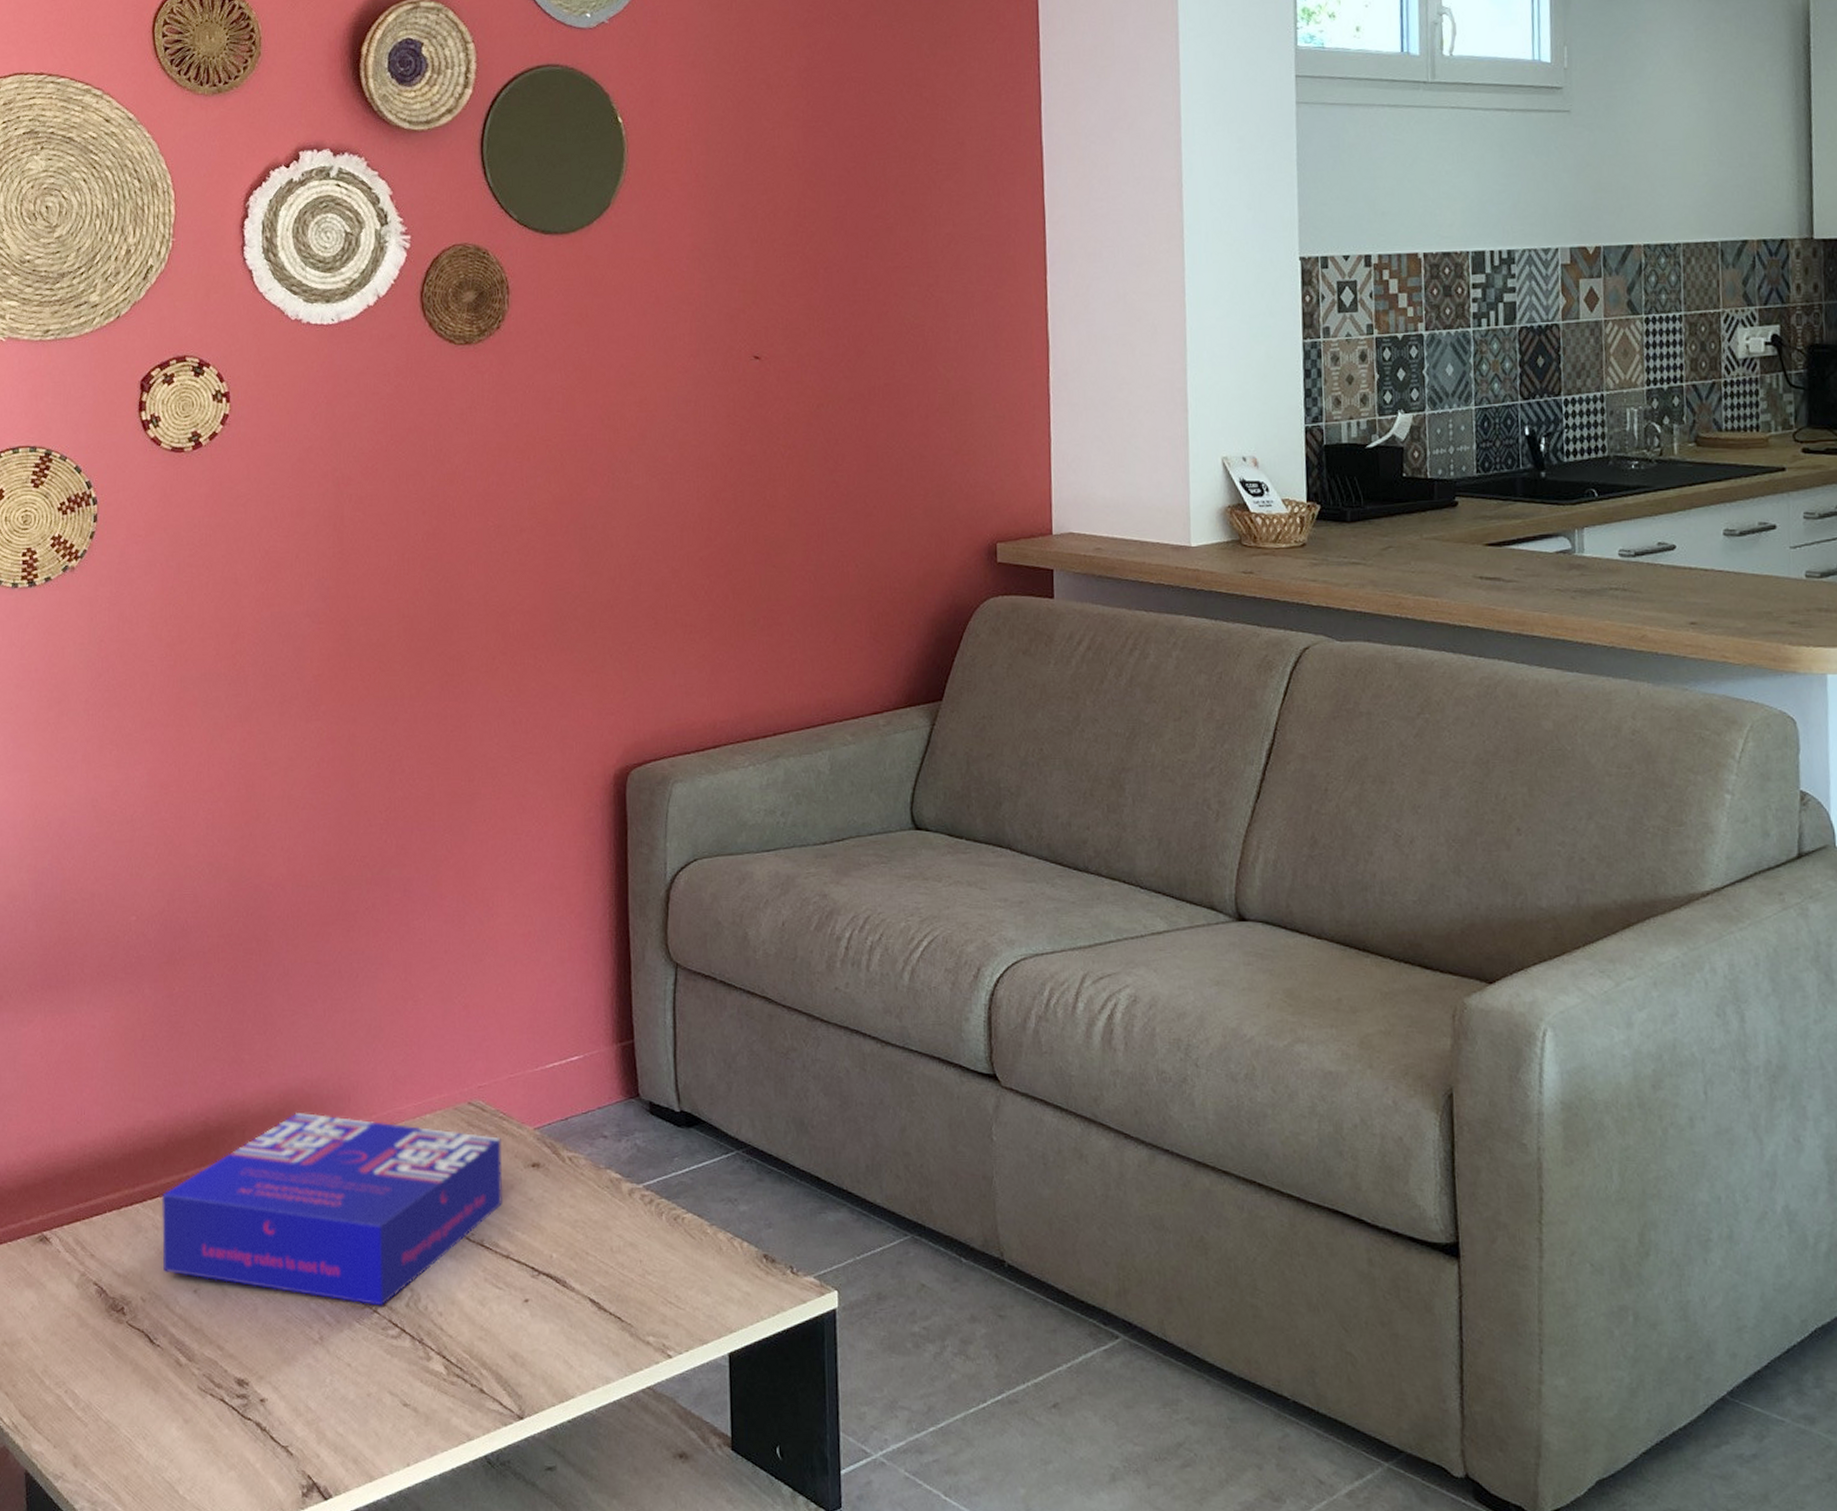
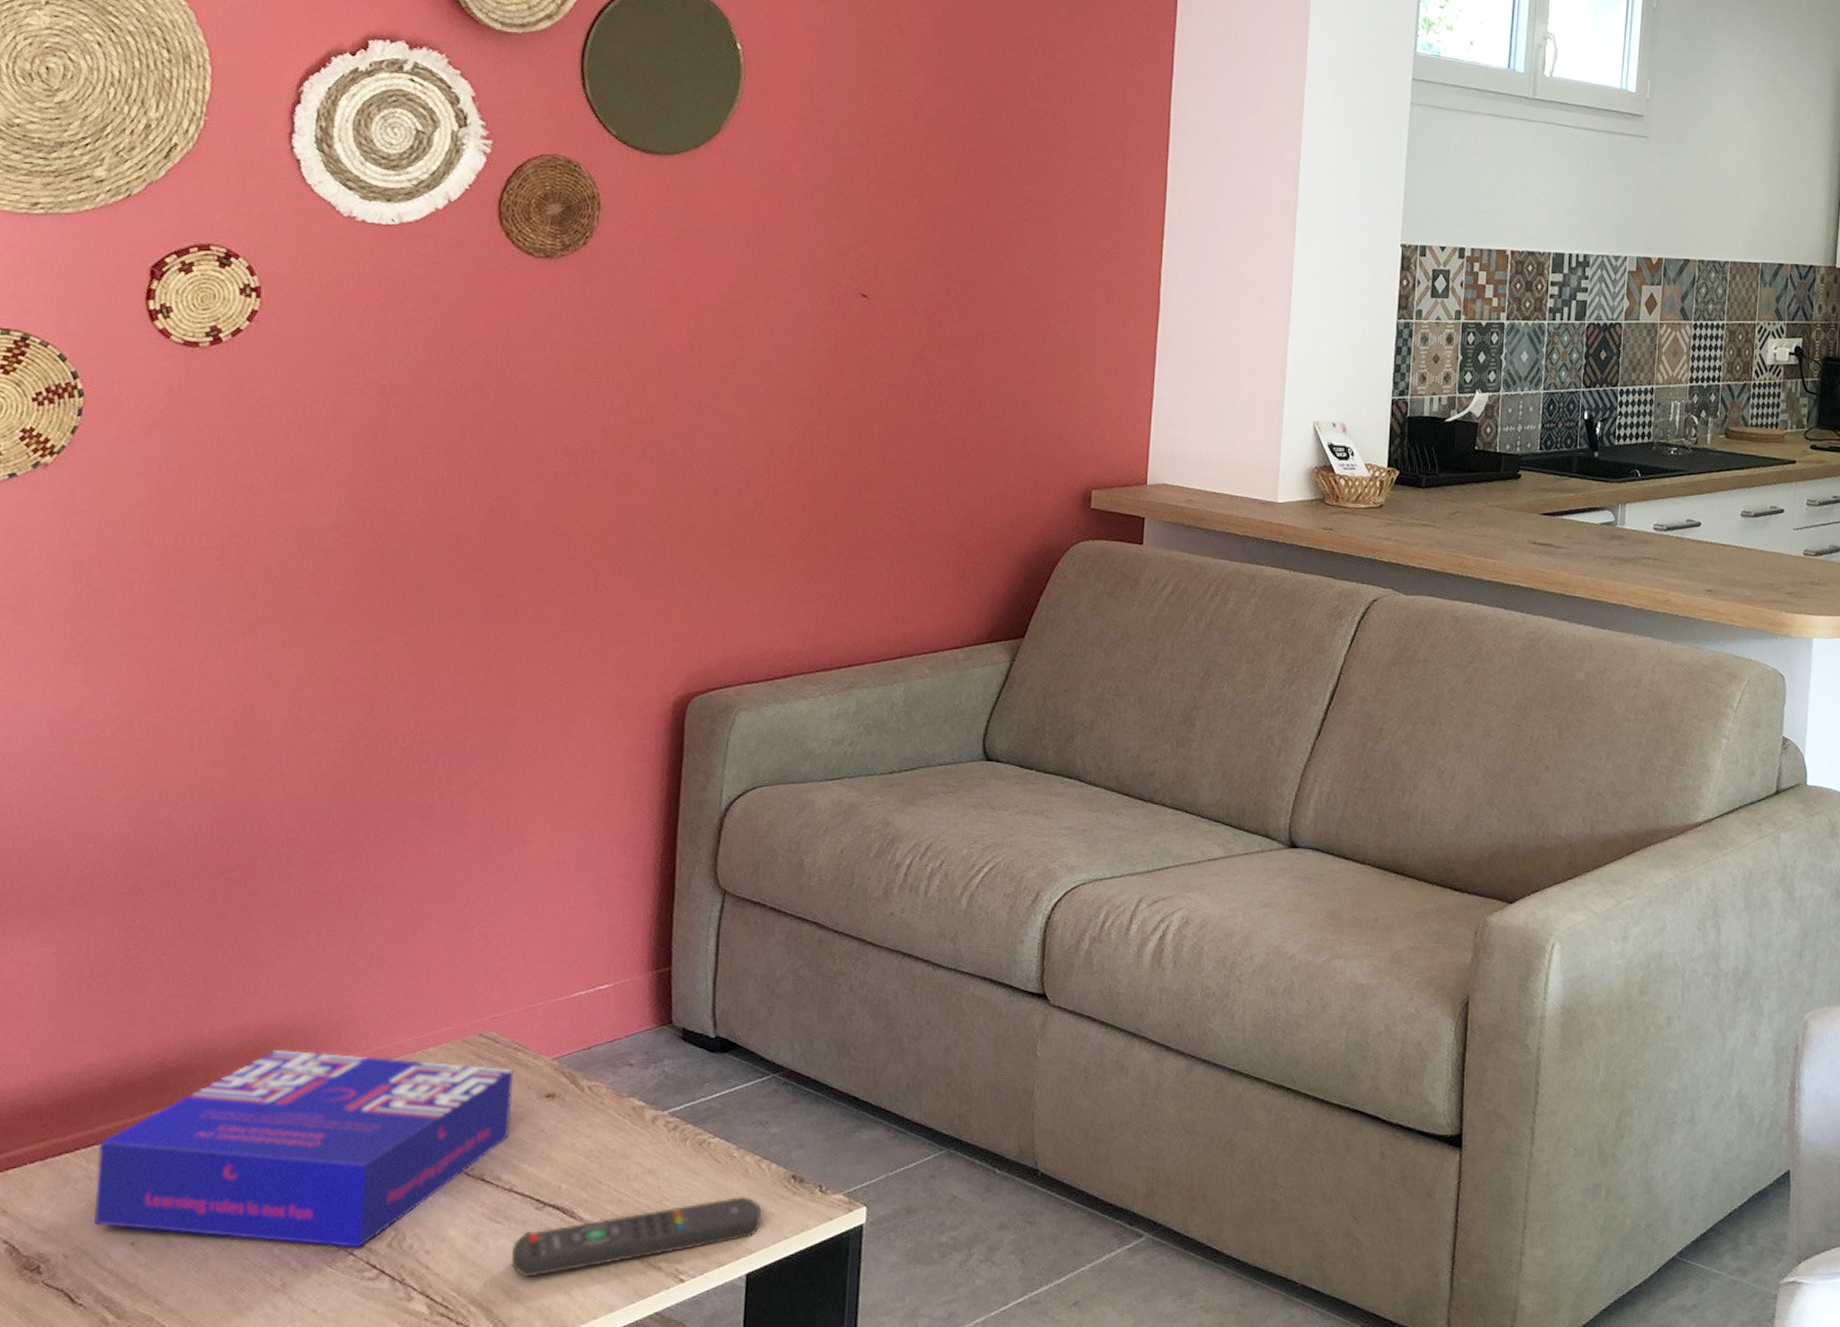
remote control: none [513,1273,738,1344] -> present [510,1195,762,1278]

